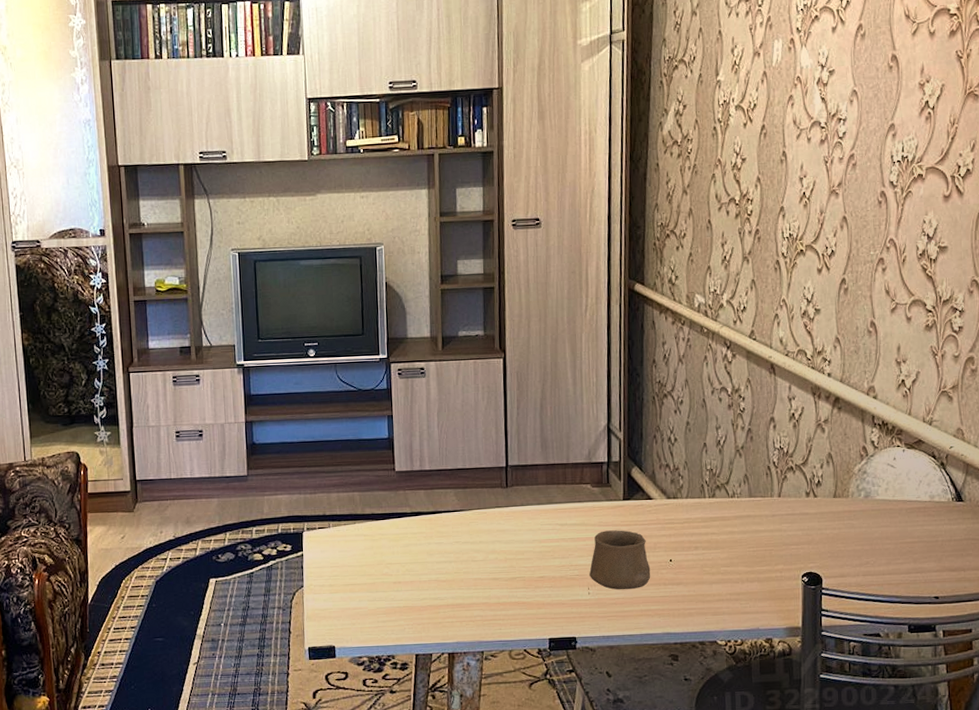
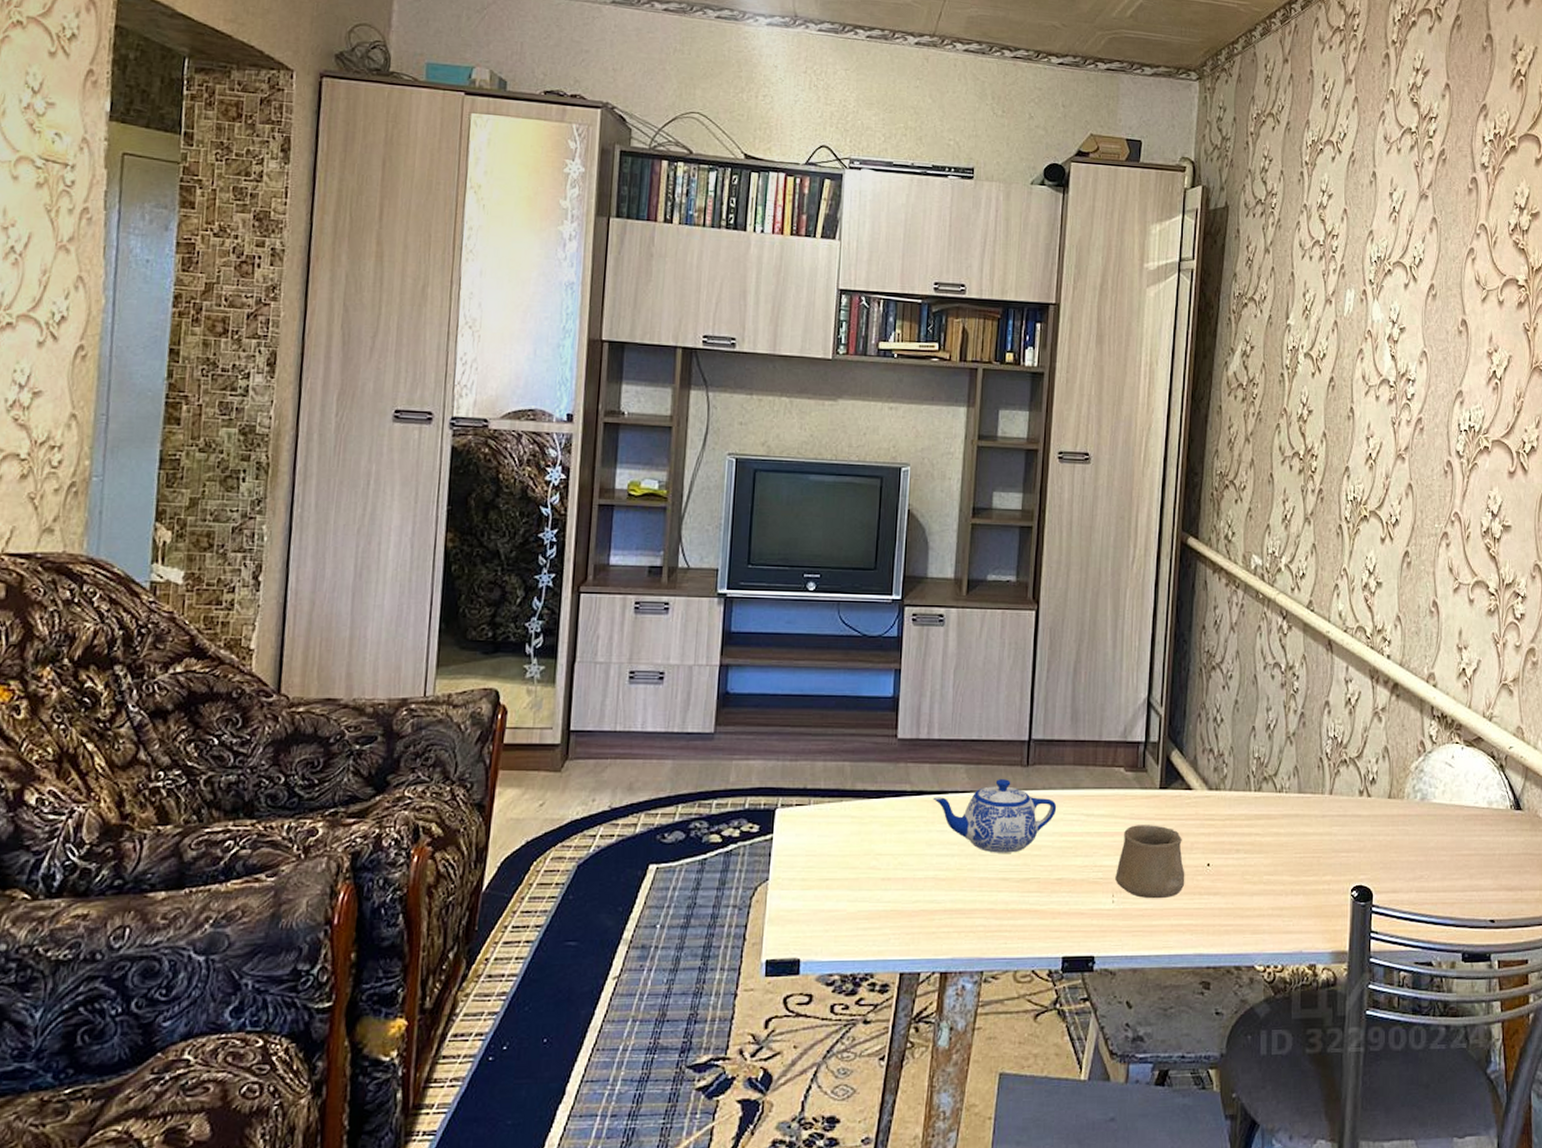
teapot: none [429,499,535,559] -> present [933,779,1057,853]

